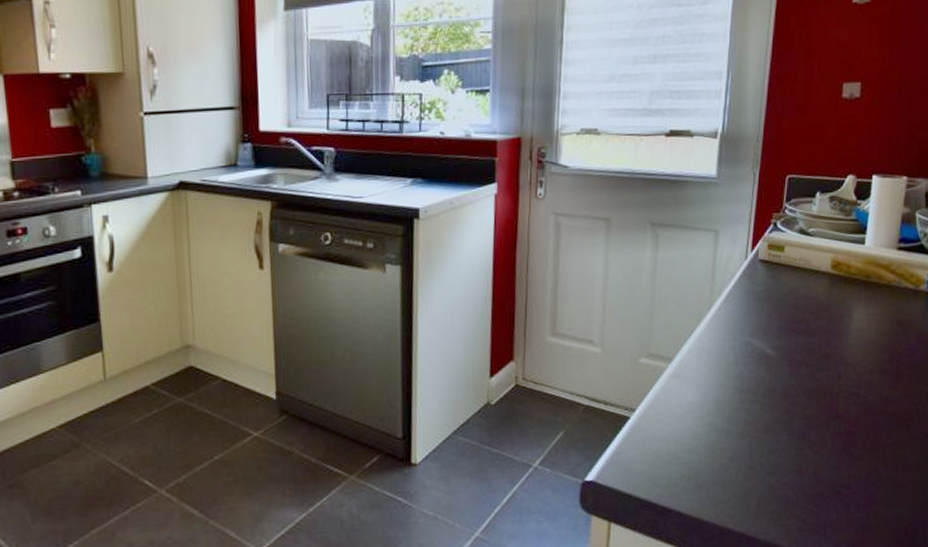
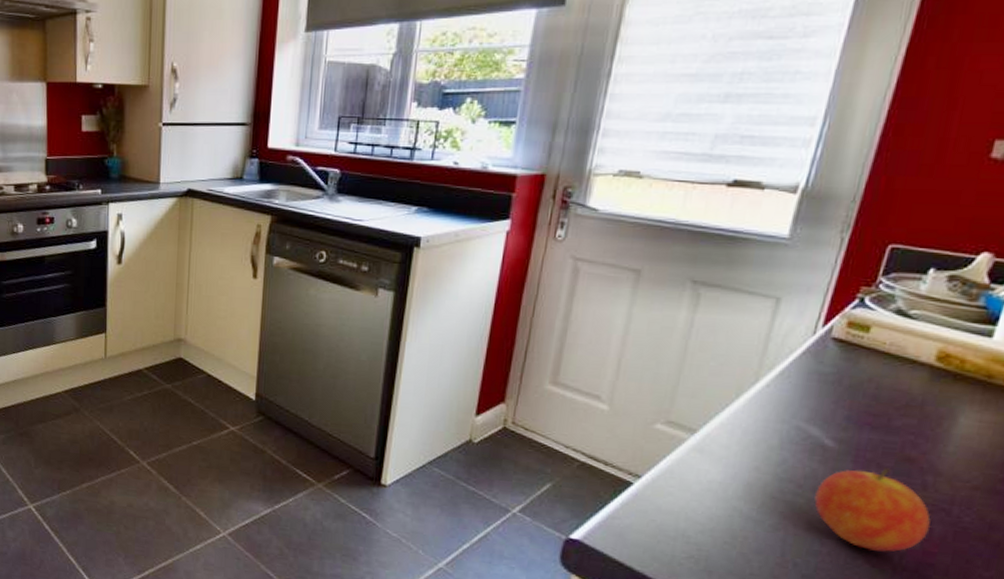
fruit: none [767,364,848,440] -> present [814,466,931,552]

